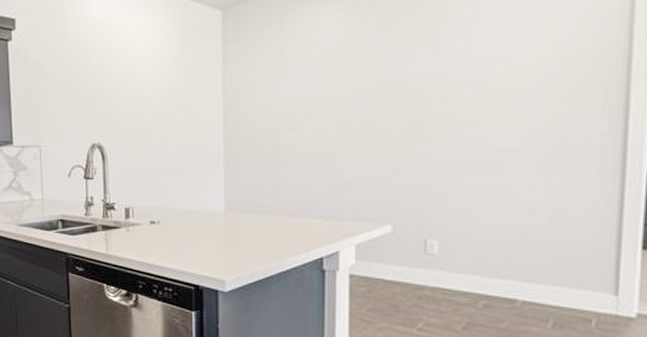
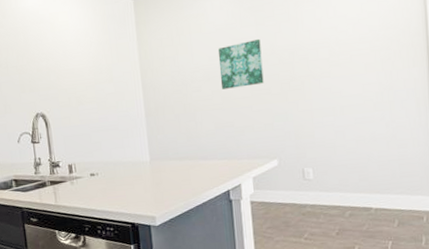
wall art: none [325,66,384,130] -> present [217,38,264,90]

